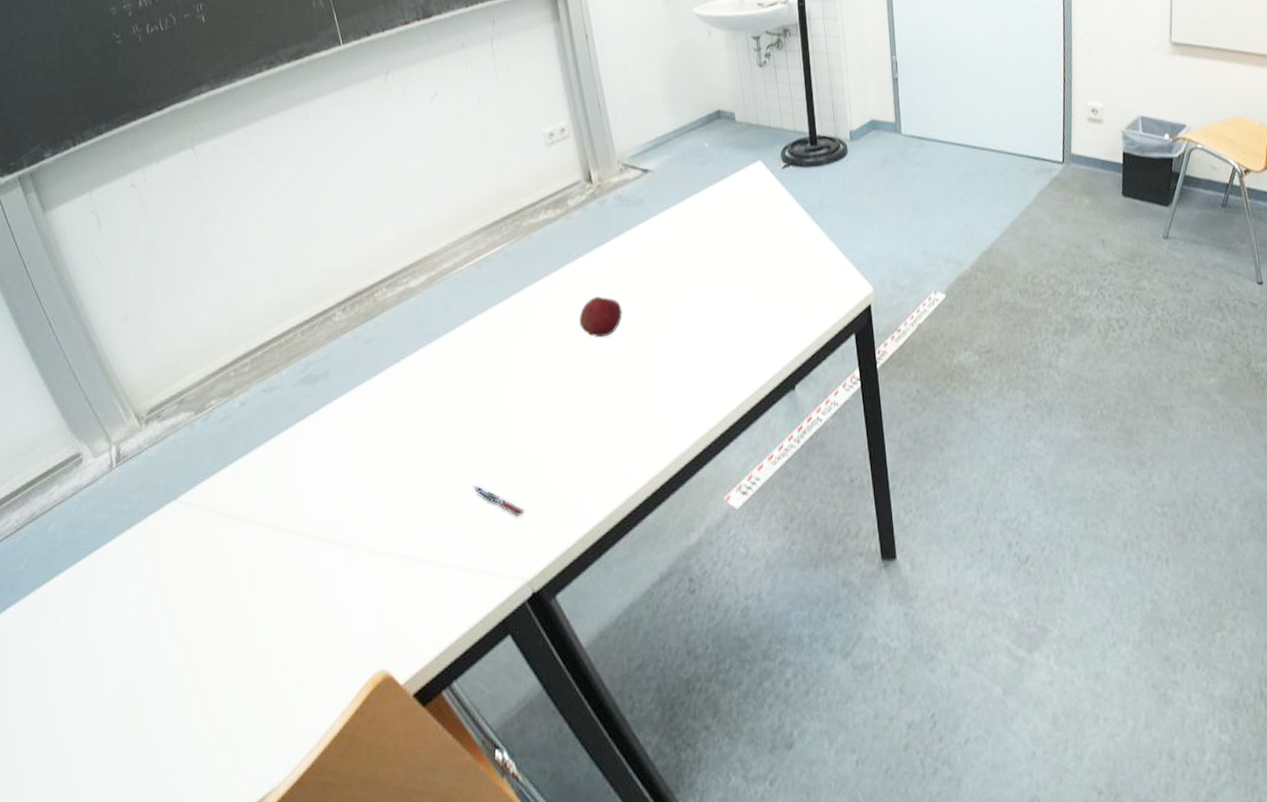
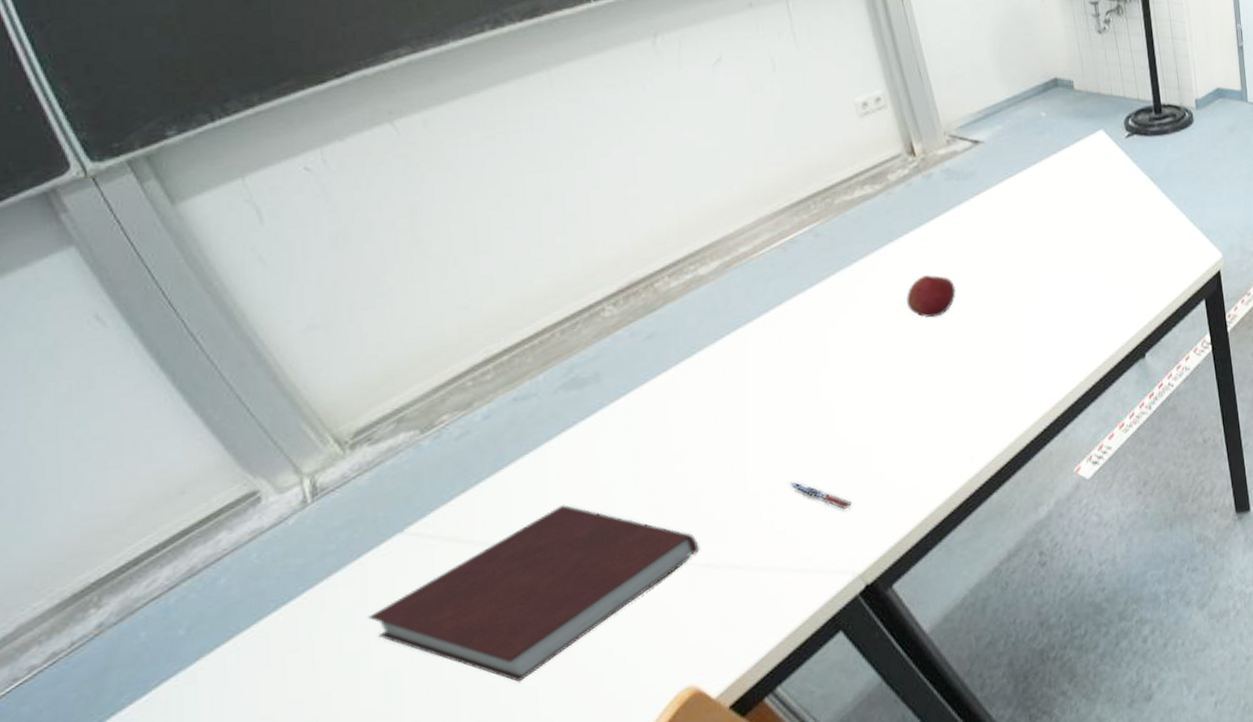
notebook: none [146,488,396,646] -> present [367,505,698,683]

